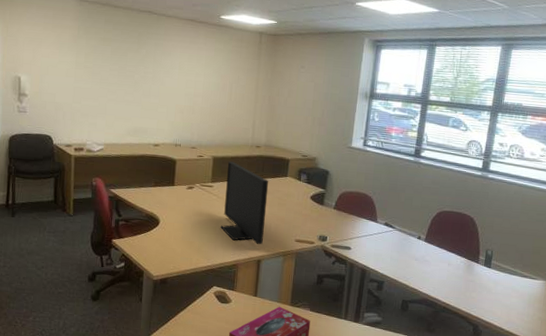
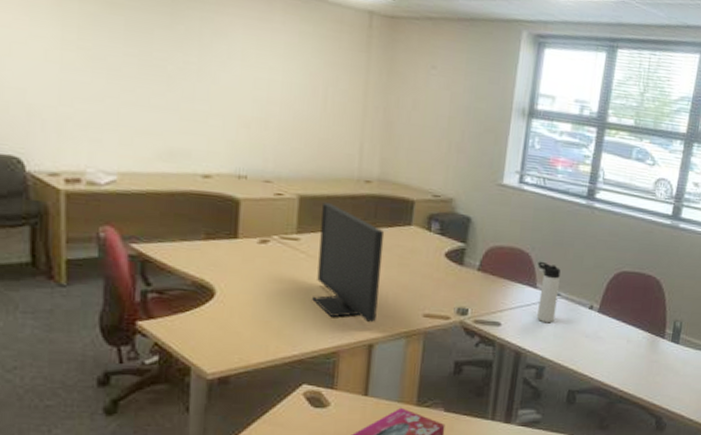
thermos bottle: none [378,202,395,249] -> present [537,261,561,323]

